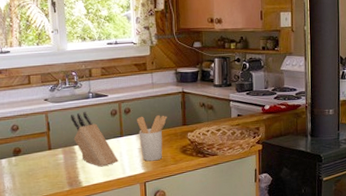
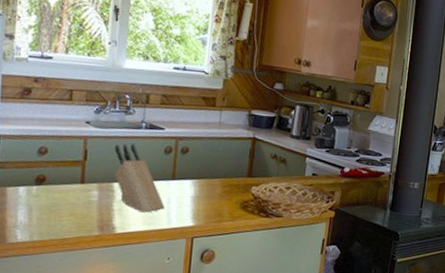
utensil holder: present [137,115,168,162] -> none [194,159,231,214]

